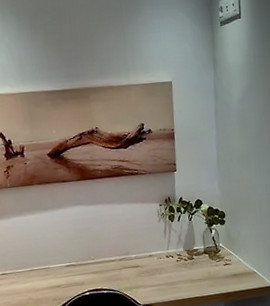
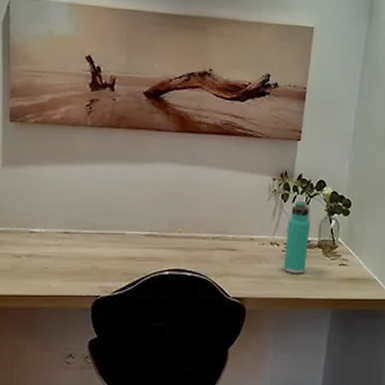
thermos bottle: none [177,218,198,278] -> present [283,200,311,274]

